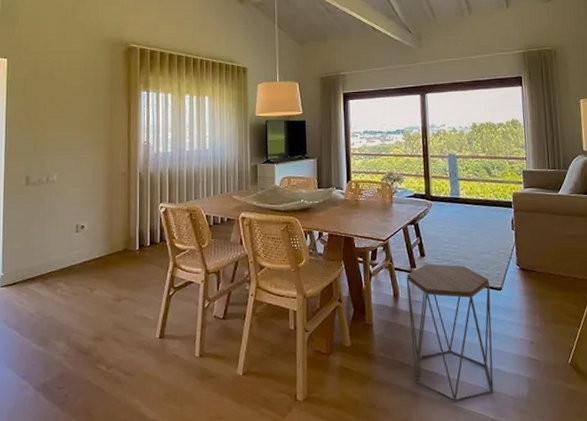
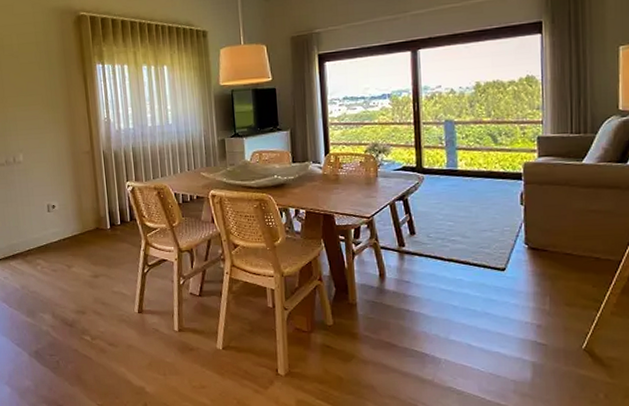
side table: present [406,263,494,402] -> none [393,242,492,383]

